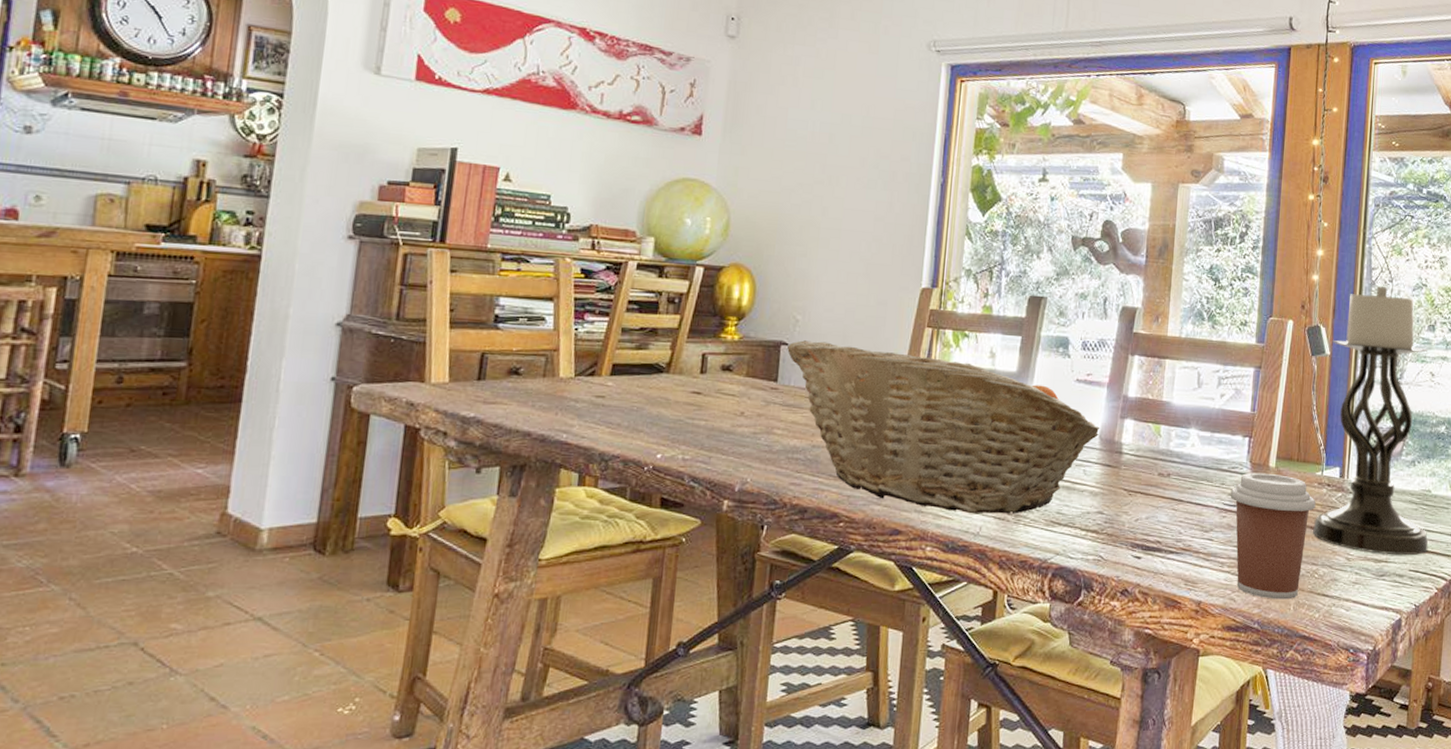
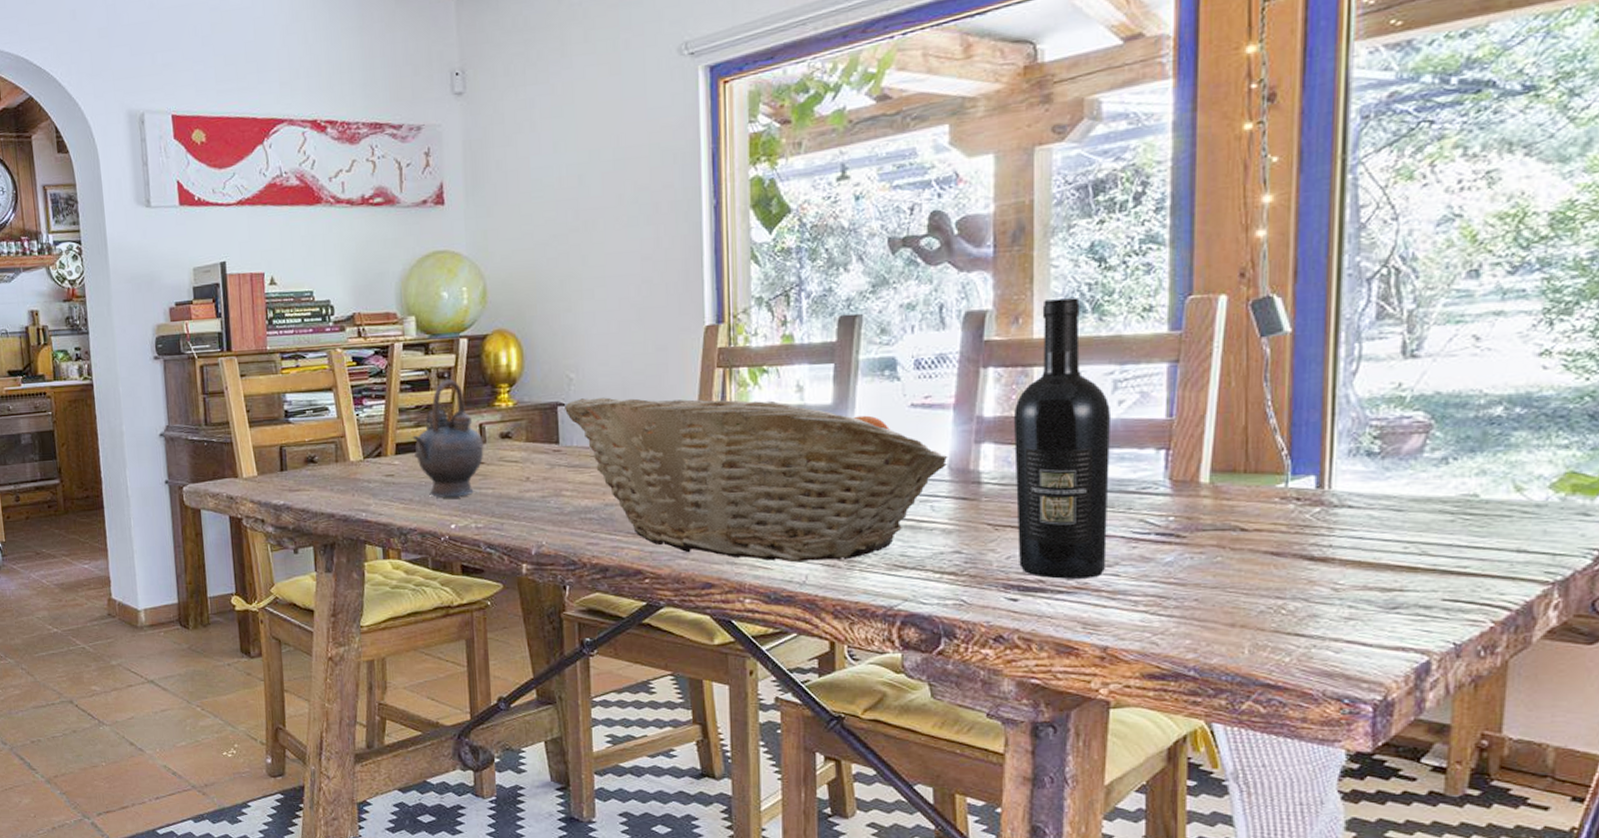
teapot: none [629,305,704,426] -> present [412,379,484,498]
wine bottle: none [1144,306,1216,541] -> present [1013,298,1112,579]
coffee cup: present [1230,472,1316,600] -> none [1141,491,1278,642]
candle holder: present [1313,286,1429,556] -> none [1275,228,1476,582]

